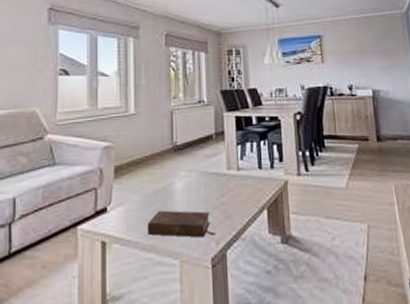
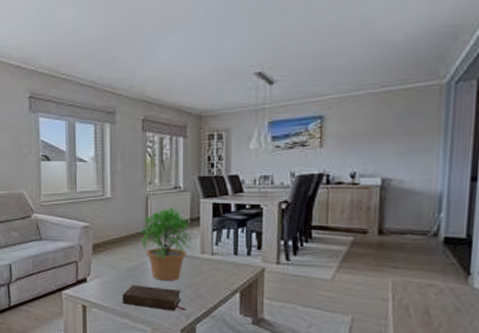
potted plant: none [164,121,219,203] -> present [139,206,194,281]

